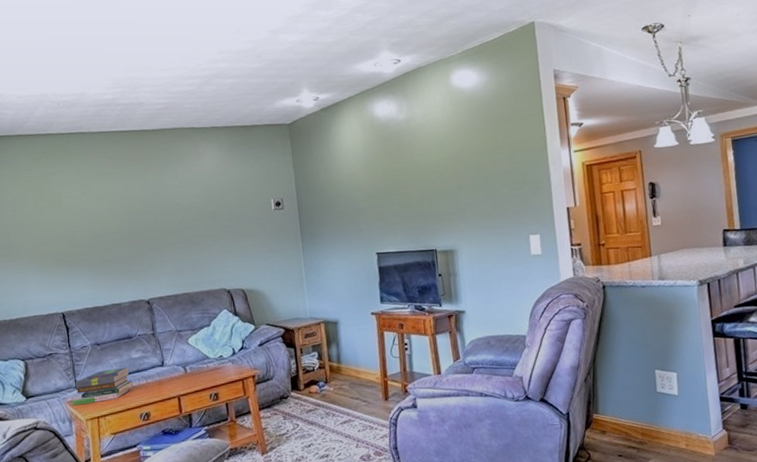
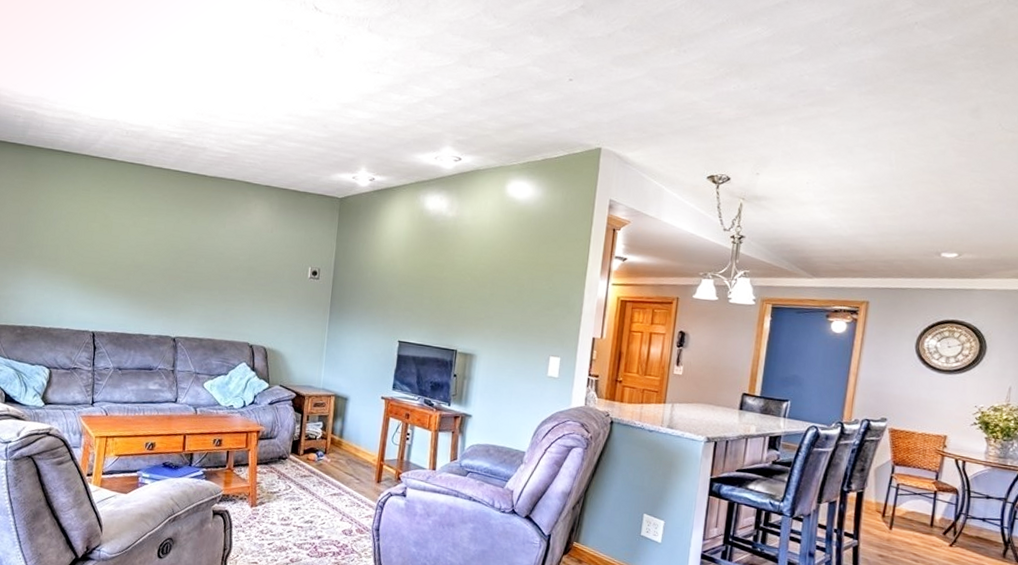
books: present [72,367,133,406] -> none [85,394,145,424]

